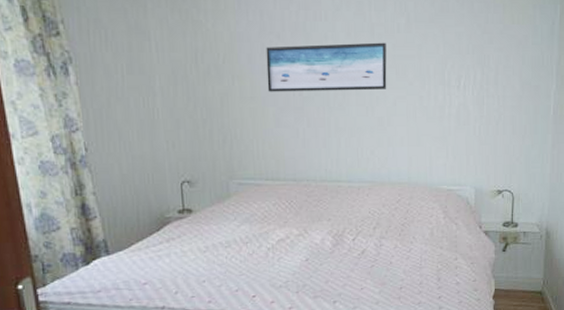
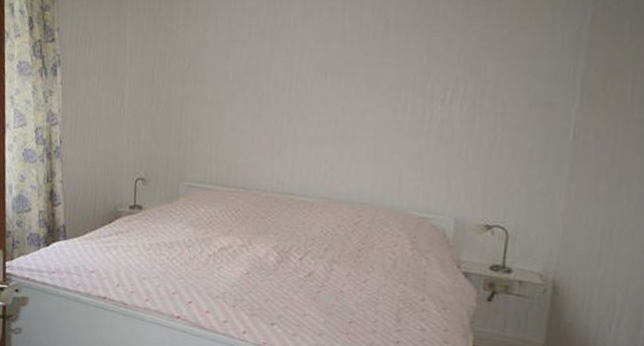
wall art: present [266,42,387,92] -> none [227,49,359,100]

